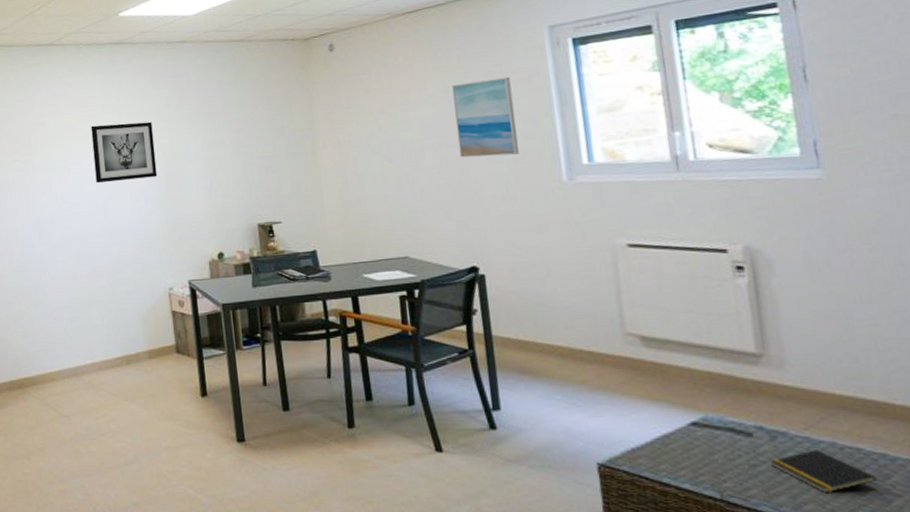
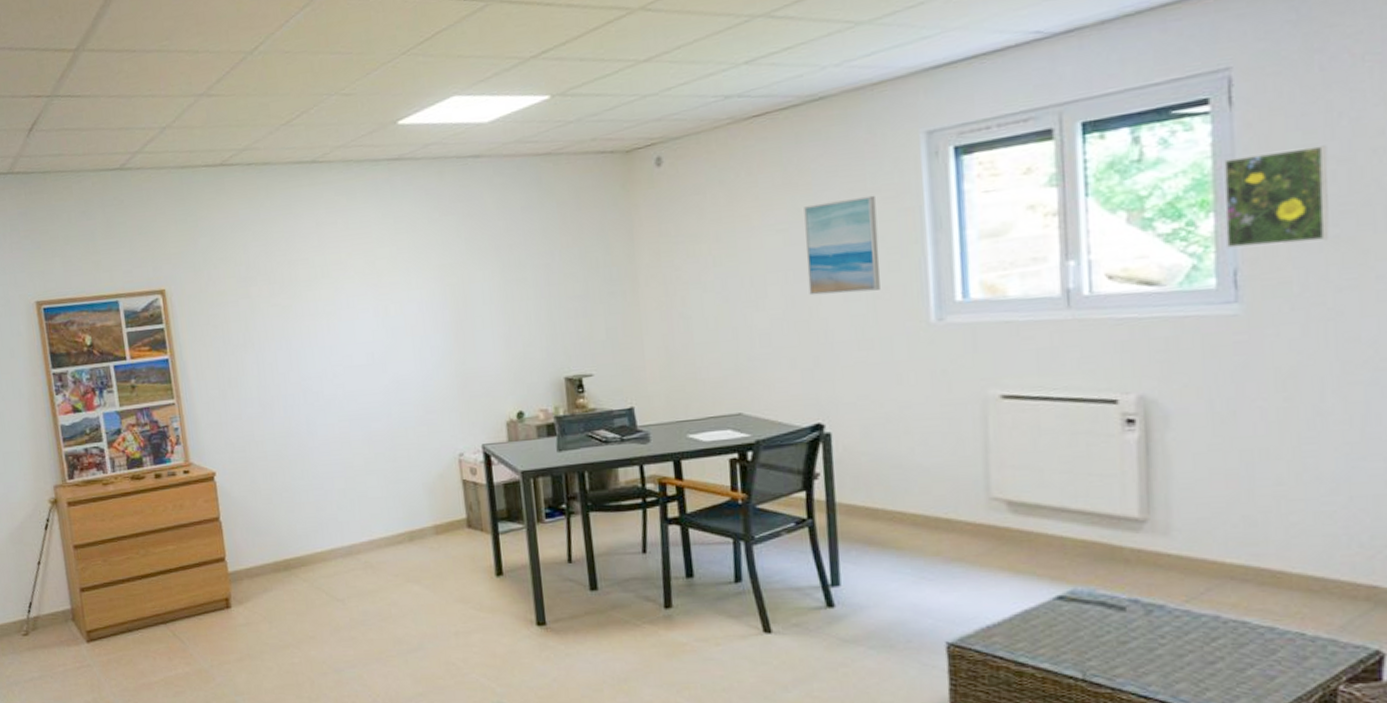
wall art: present [91,121,158,183] -> none [364,256,446,331]
notepad: present [770,449,878,494] -> none [1143,624,1262,671]
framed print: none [795,41,889,123] -> present [1223,145,1329,248]

